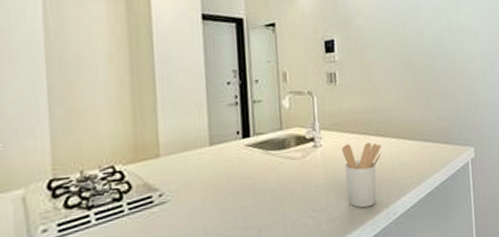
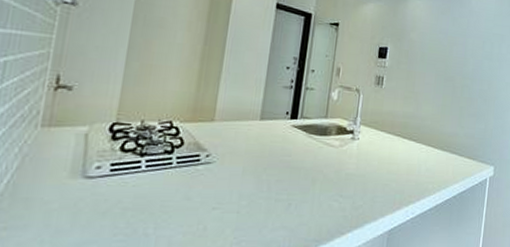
utensil holder: present [342,141,382,208] -> none [374,142,412,202]

